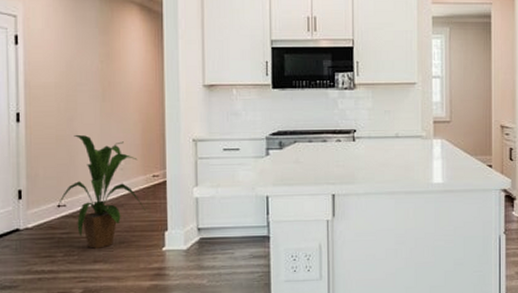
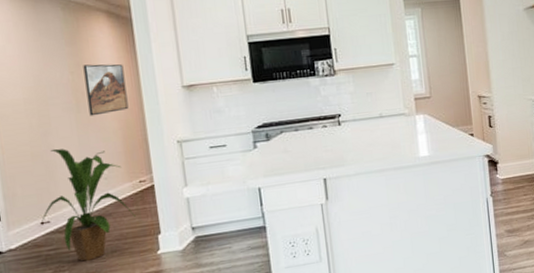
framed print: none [112,55,150,106] -> present [83,64,129,116]

